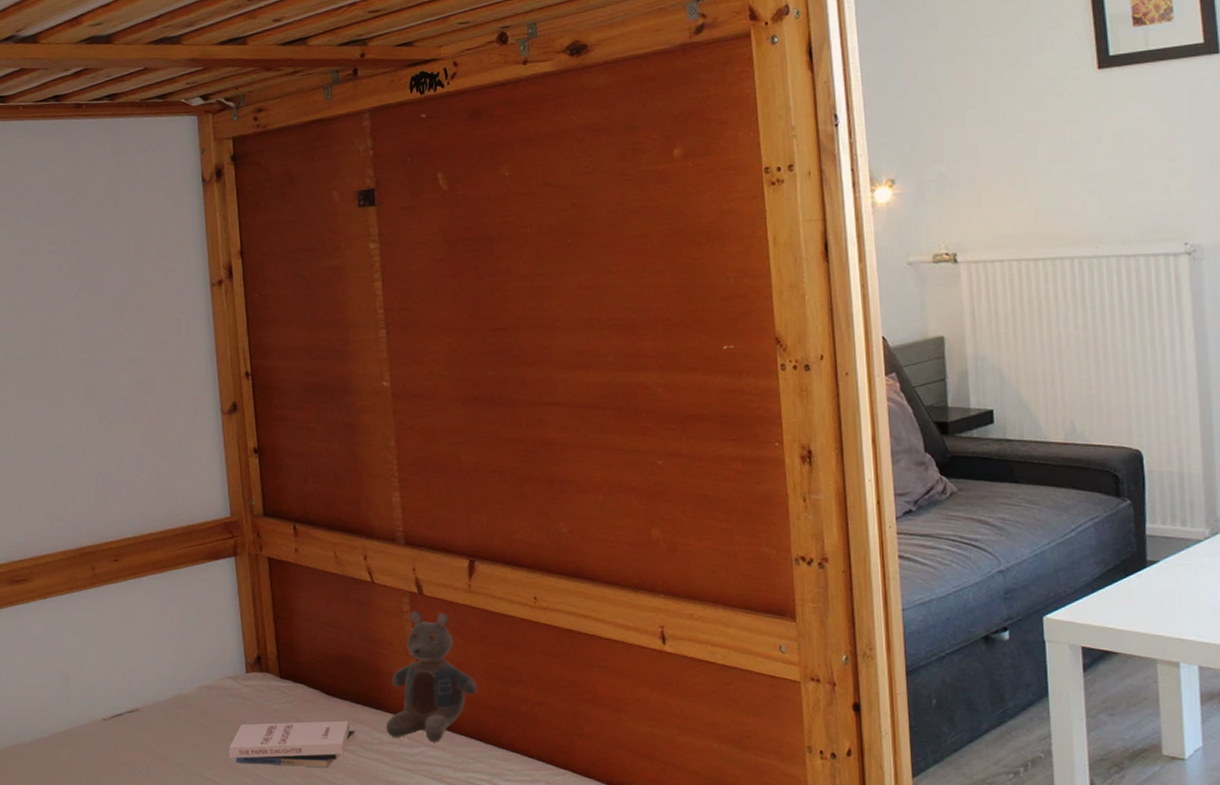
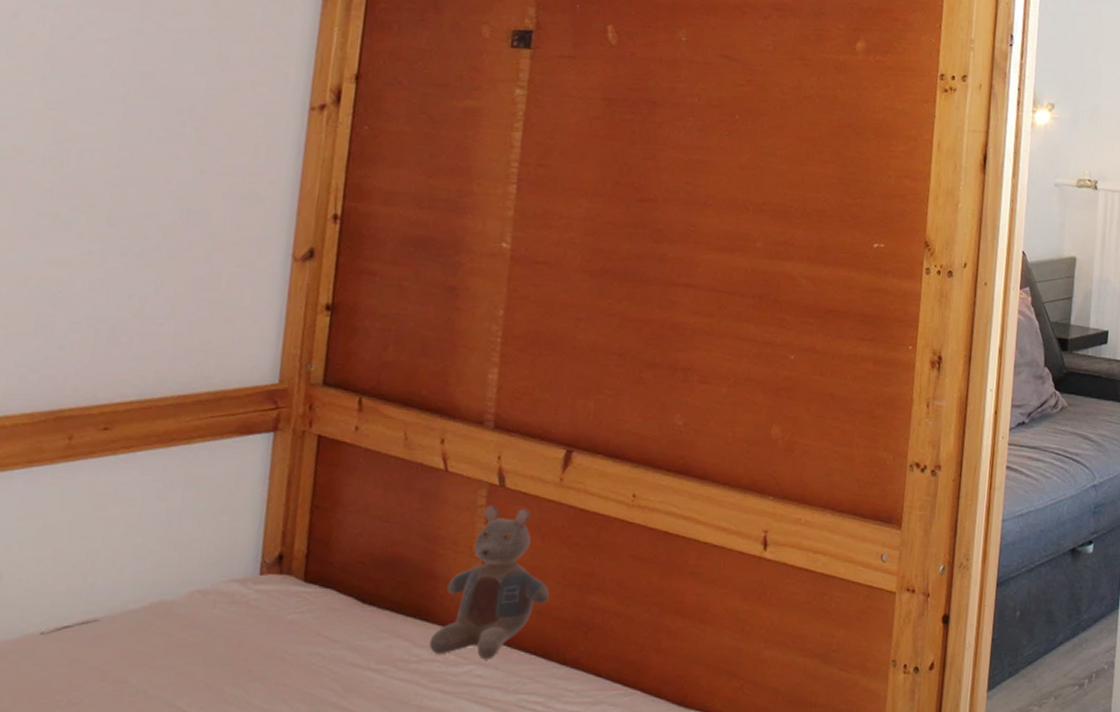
books: present [228,720,356,768] -> none [213,634,390,693]

